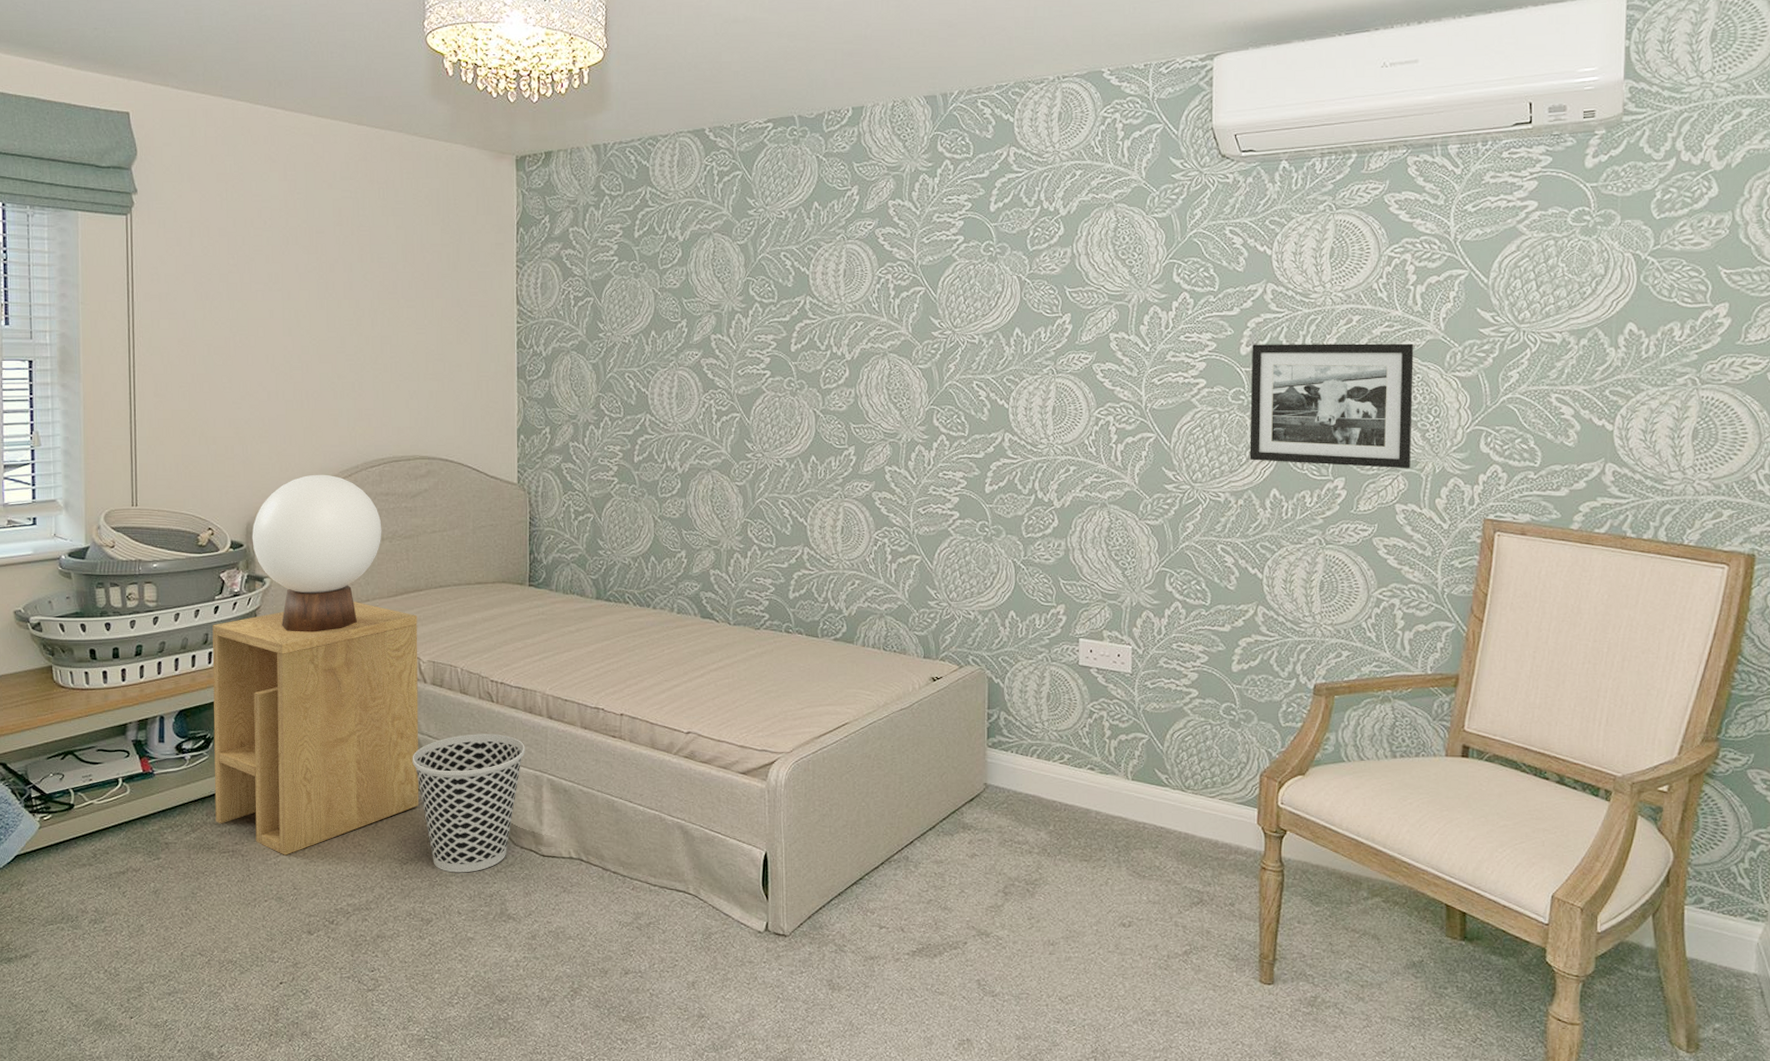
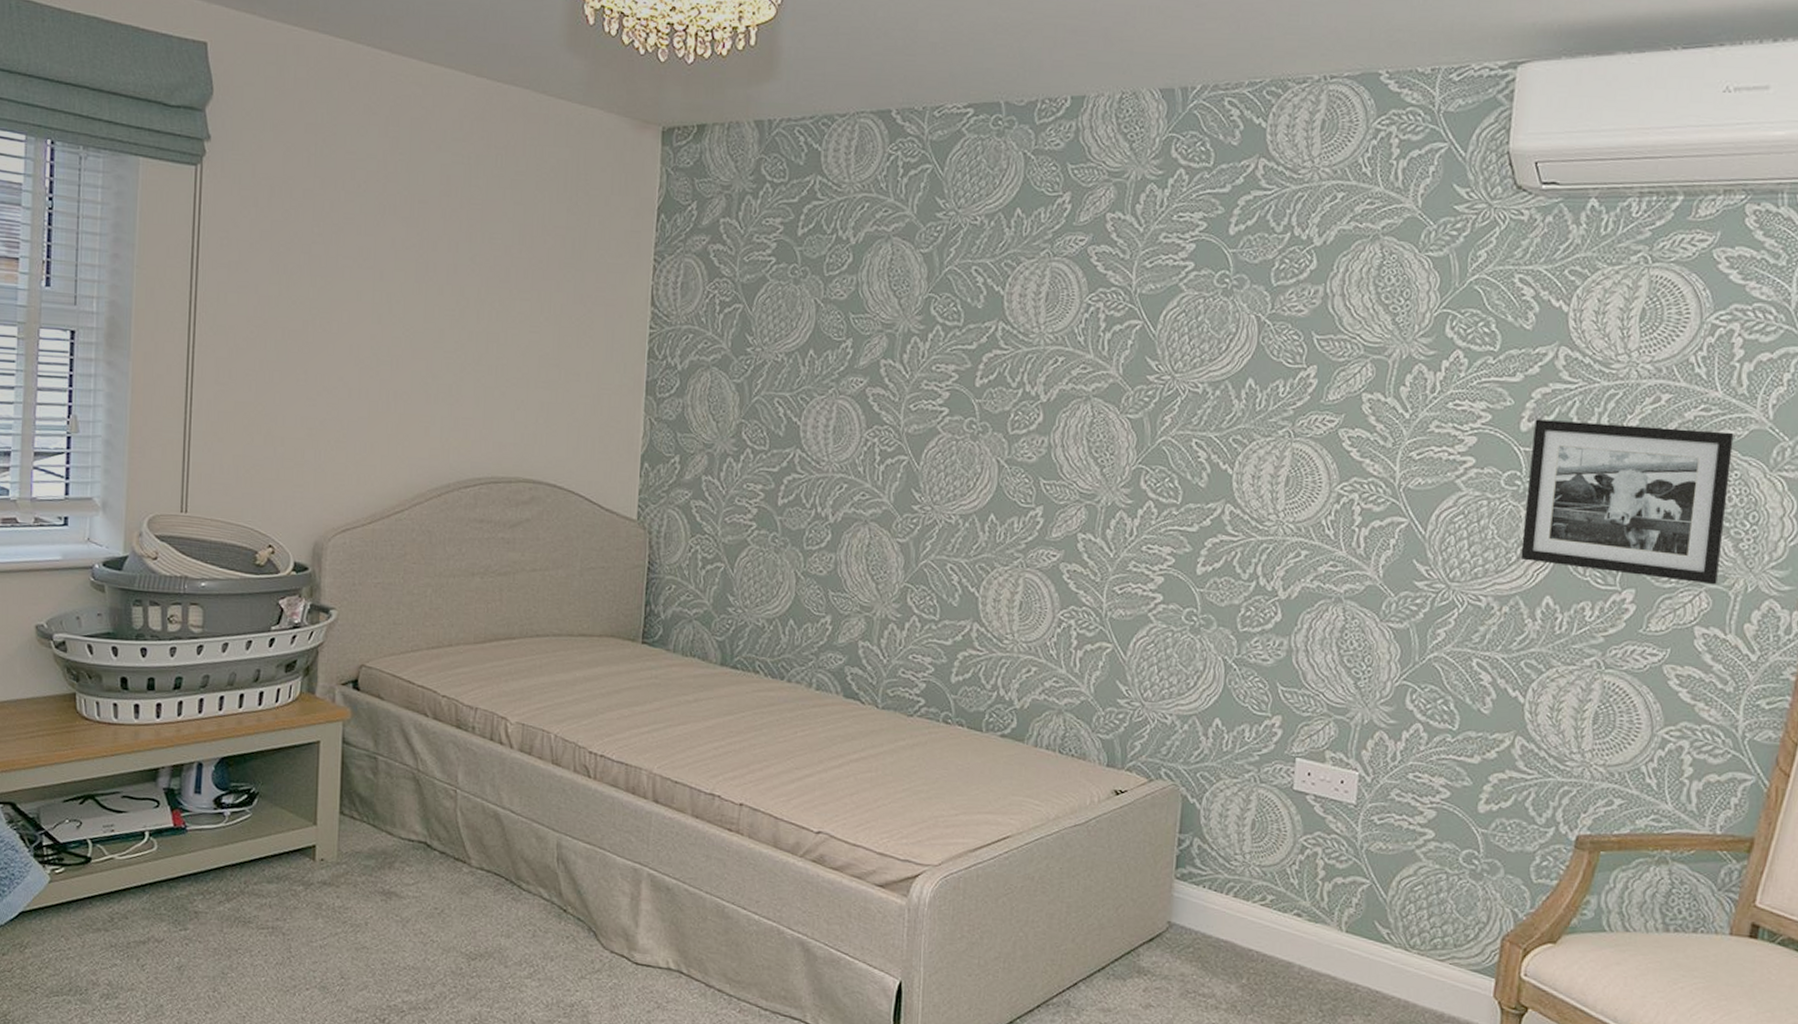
side table: present [212,602,419,855] -> none [255,645,507,938]
table lamp: present [252,474,382,632] -> none [319,491,473,679]
wastebasket: present [412,734,525,873] -> none [489,813,624,976]

